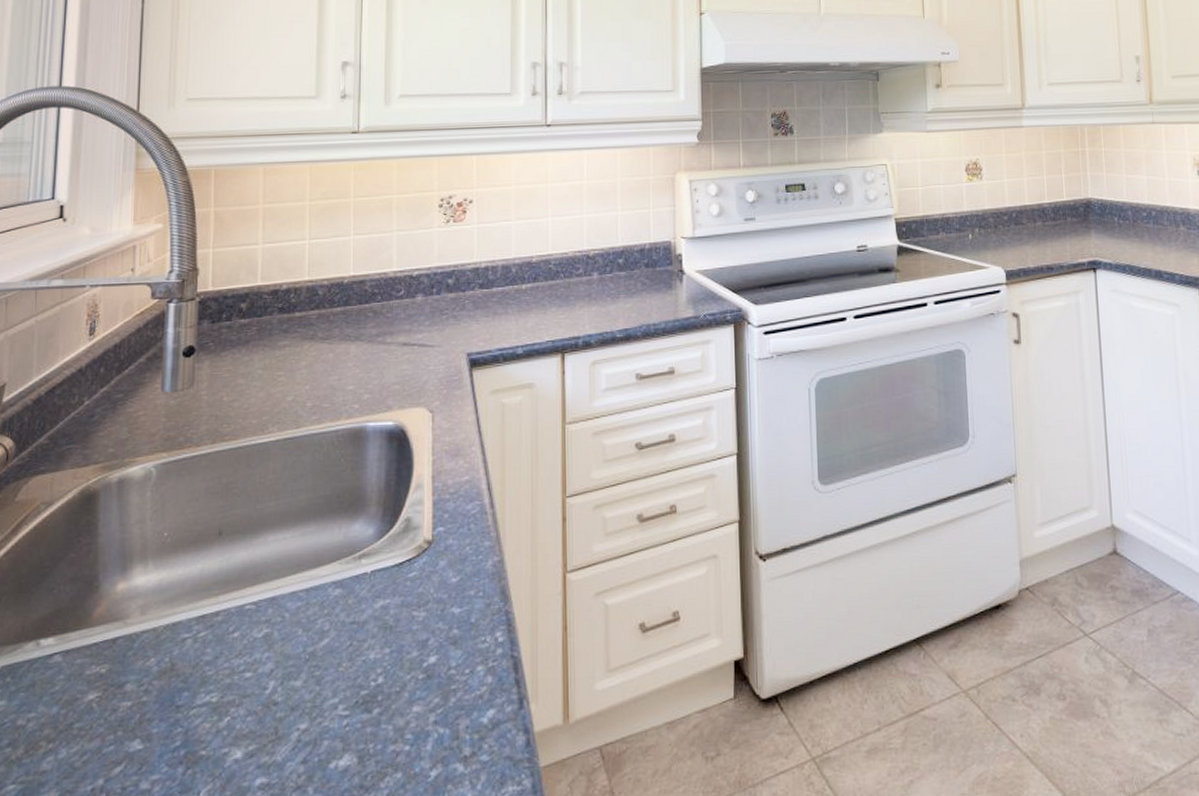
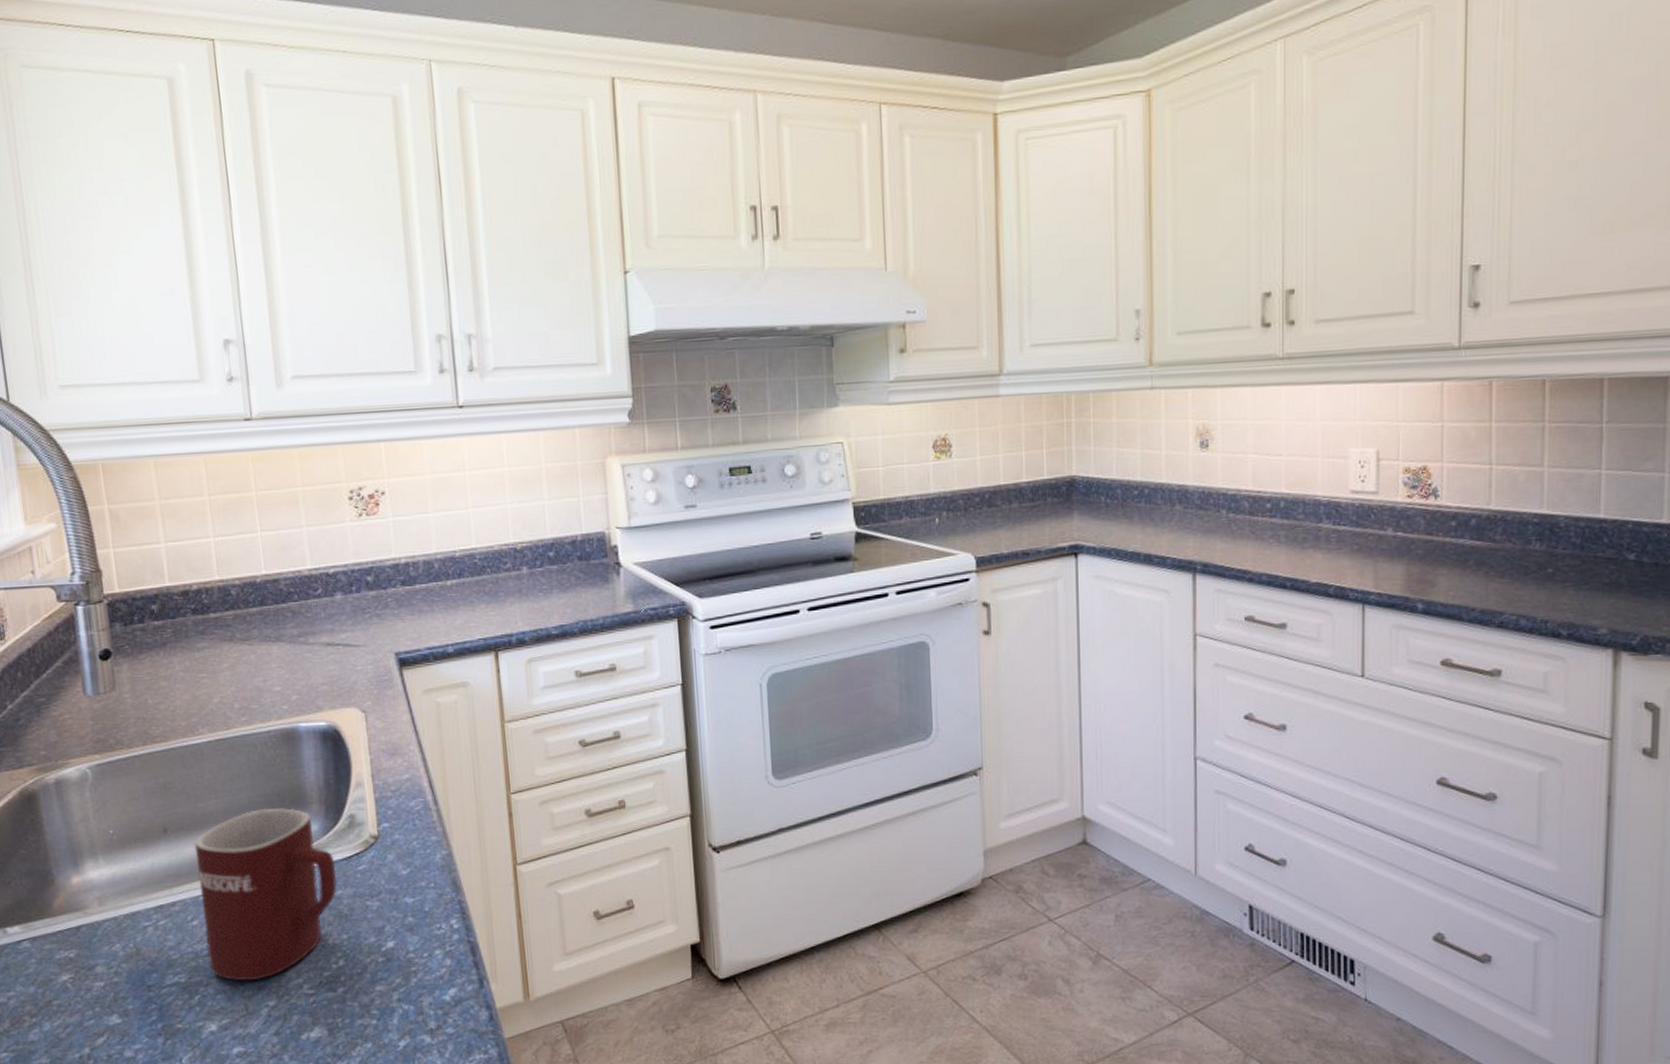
mug: none [243,509,385,701] -> present [194,807,337,982]

